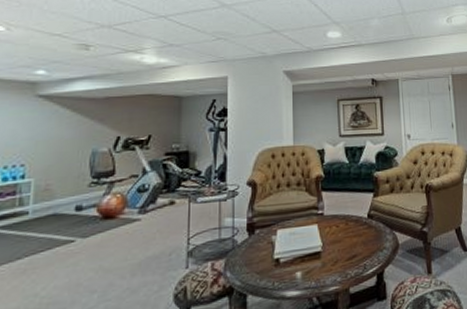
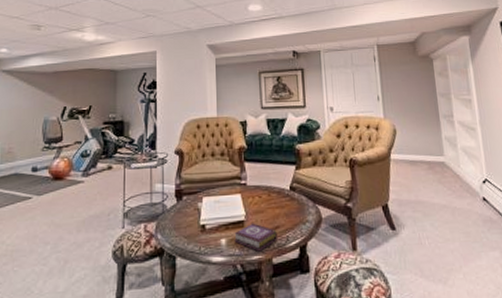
book: none [310,253,355,283] -> present [234,223,277,252]

